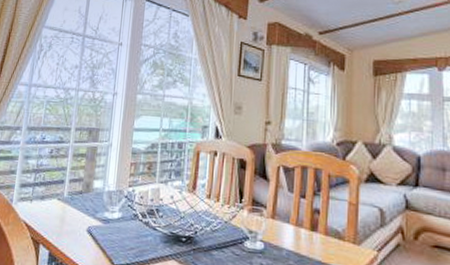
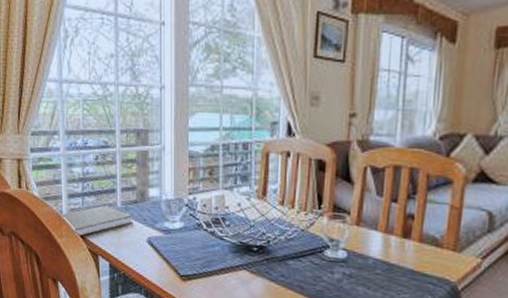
book: none [9,195,77,226] -> present [59,205,133,238]

